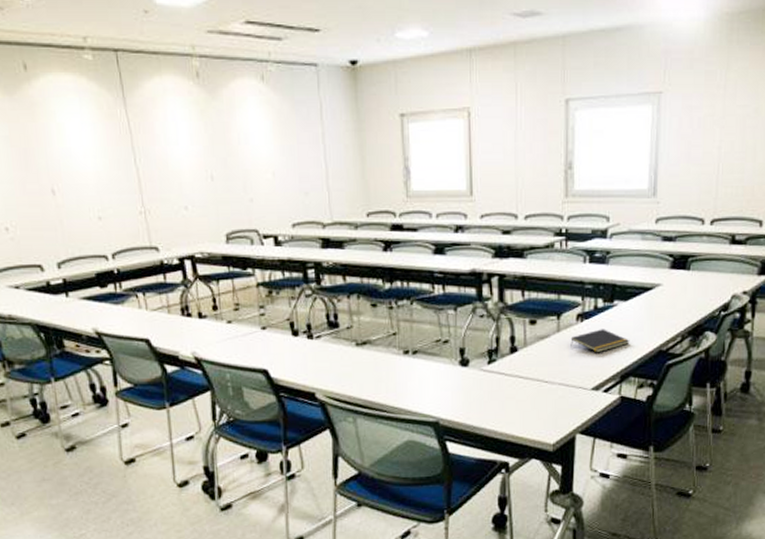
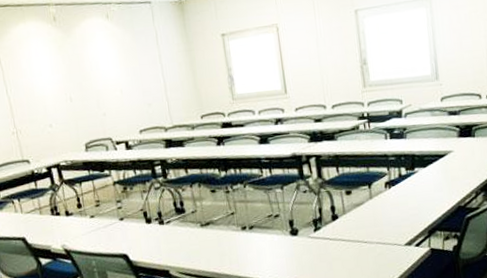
notepad: present [570,329,630,353] -> none [382,192,433,214]

